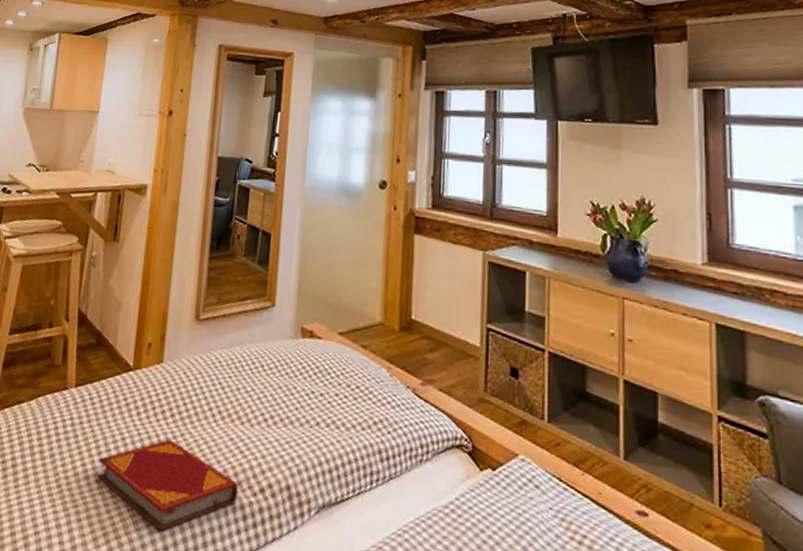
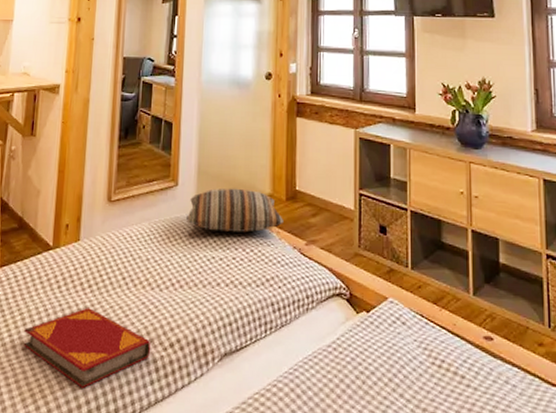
pillow: none [283,312,396,366] -> present [186,188,283,233]

